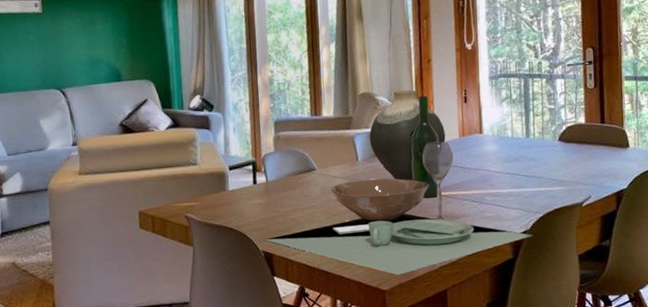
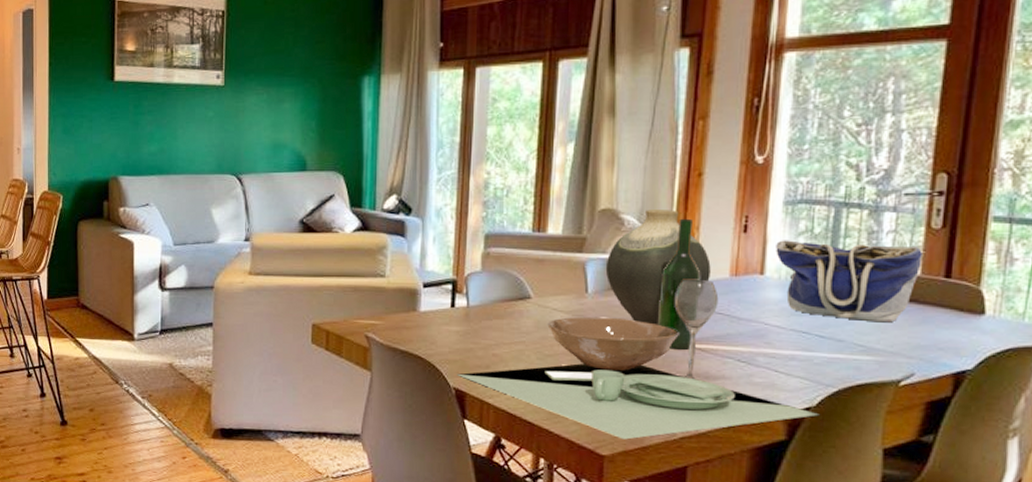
tote bag: none [488,103,585,161] -> present [776,240,922,323]

